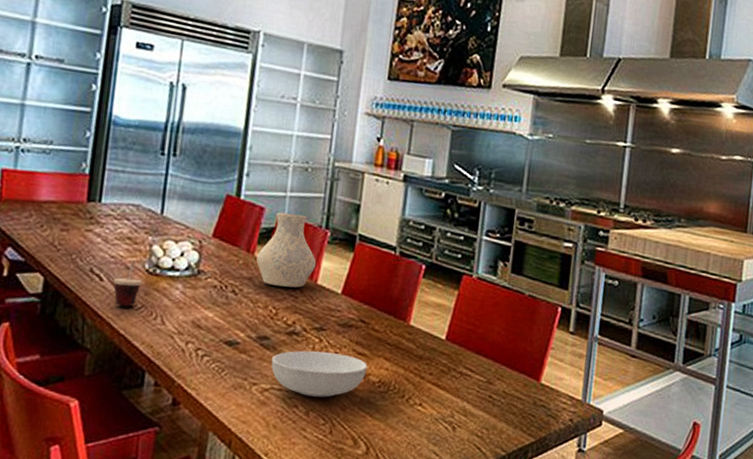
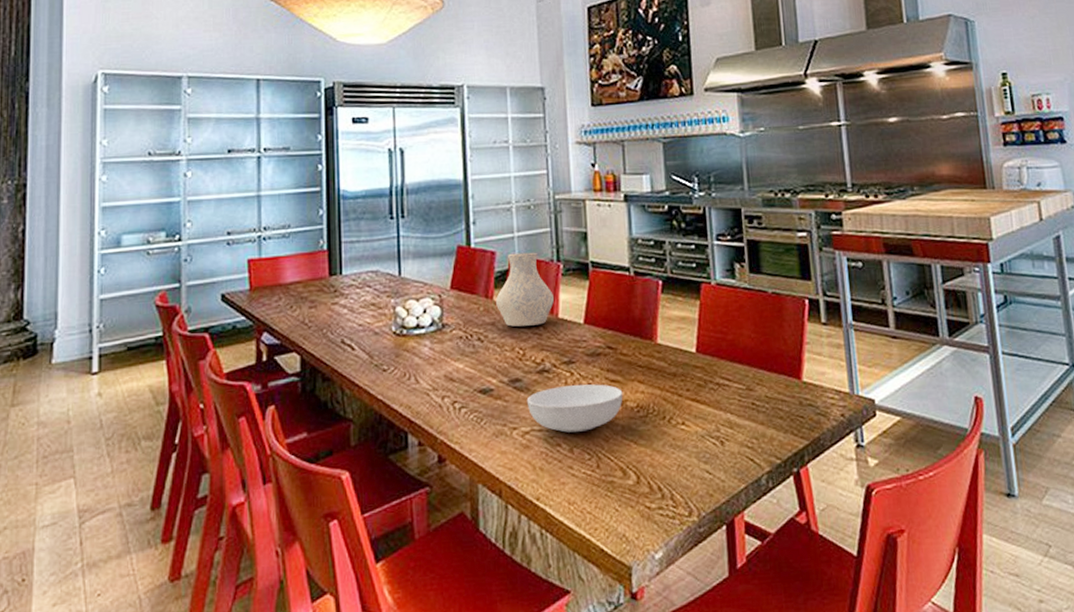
cup: present [113,260,142,307] -> none [364,324,392,372]

